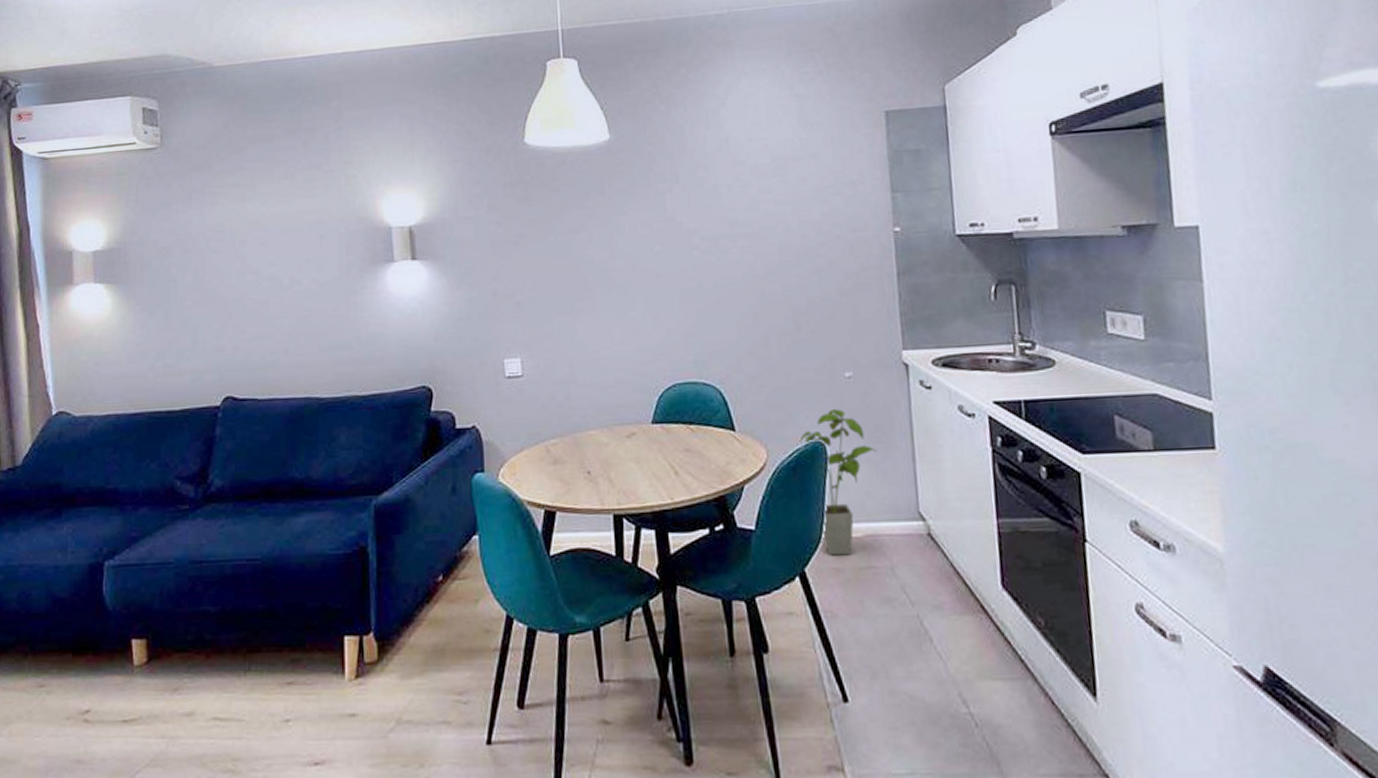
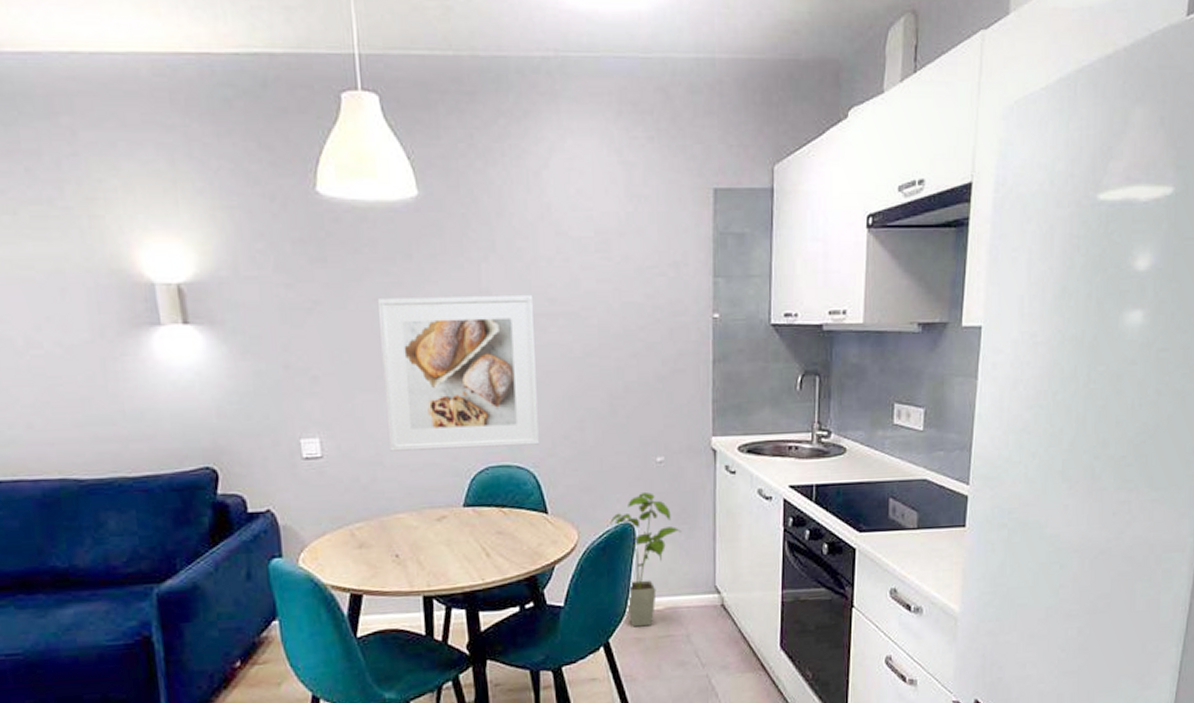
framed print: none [573,218,726,370] -> present [377,294,540,451]

